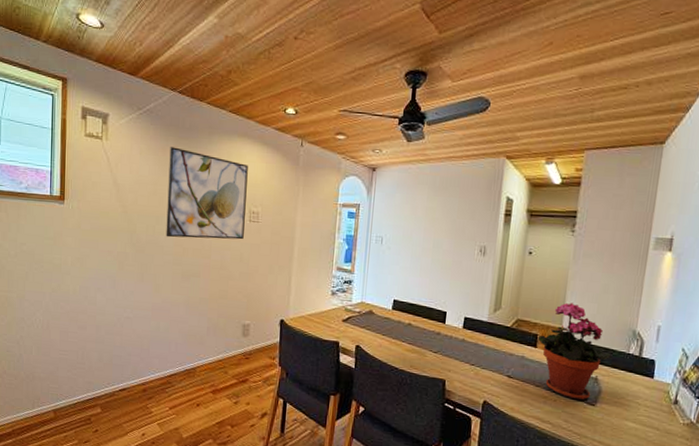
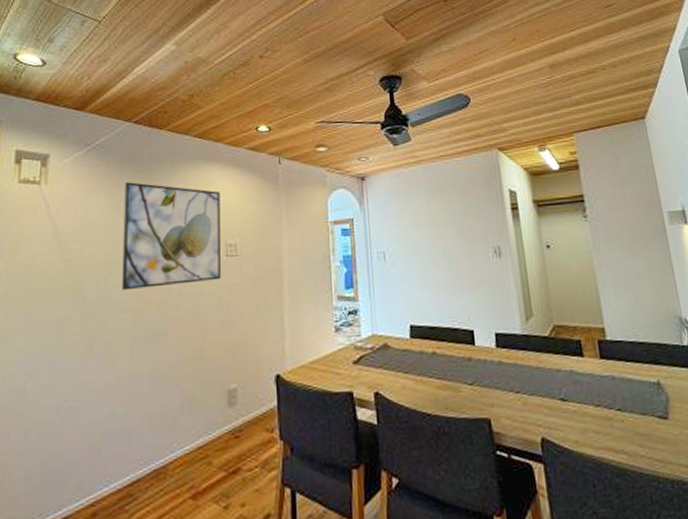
potted plant: present [538,302,611,401] -> none [582,296,666,416]

